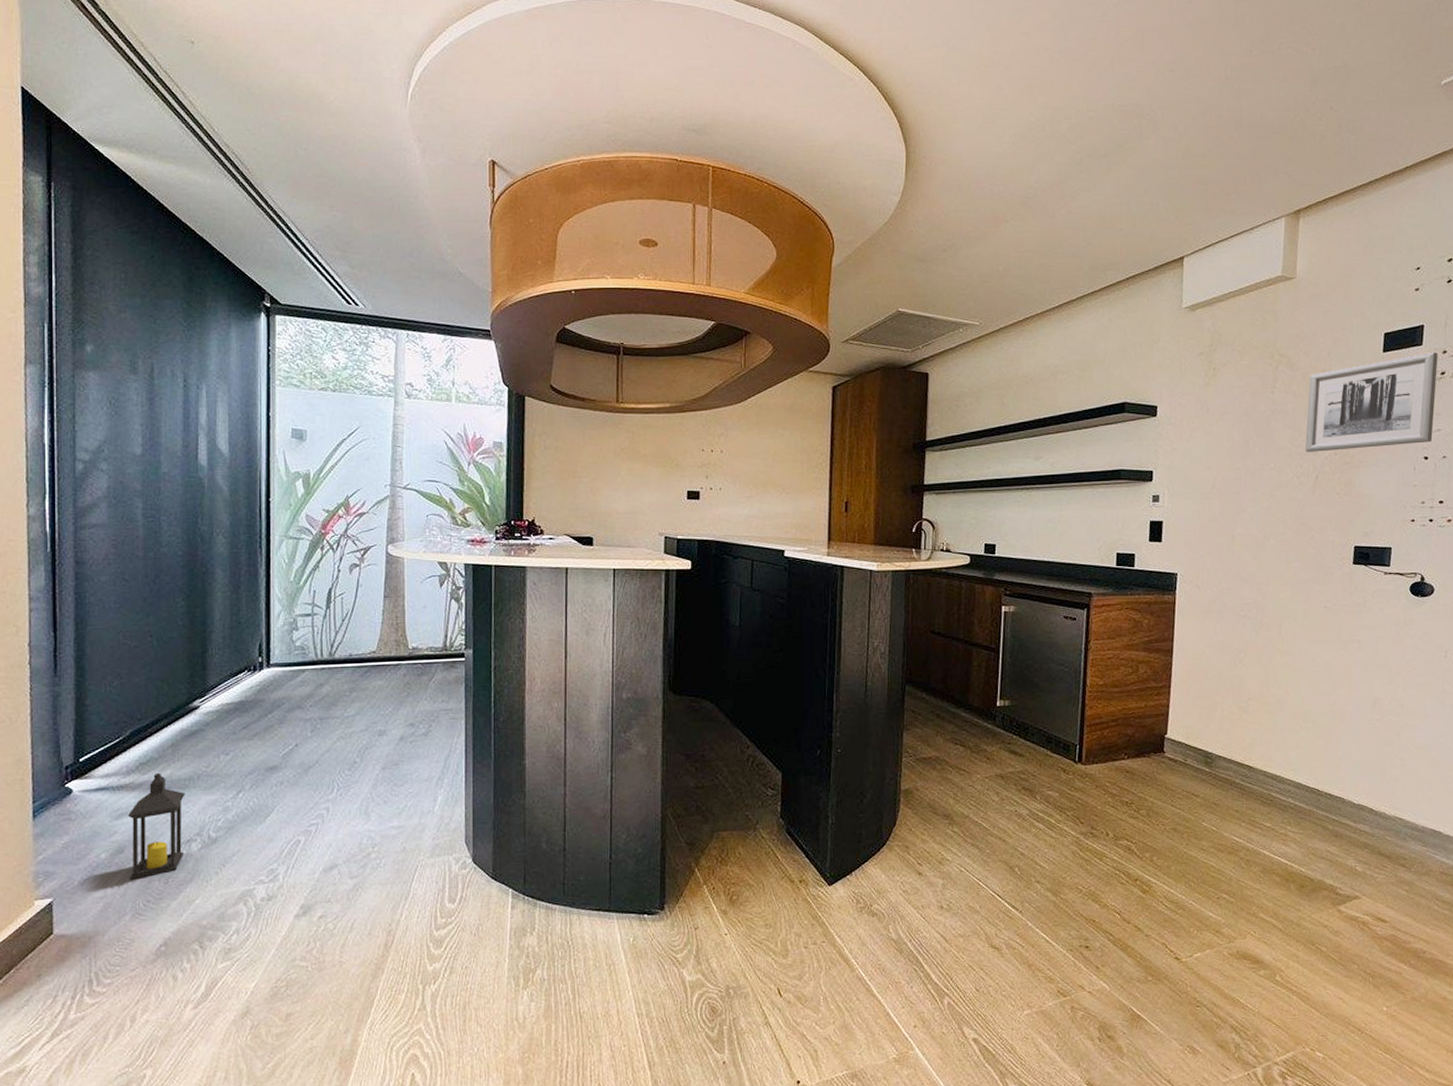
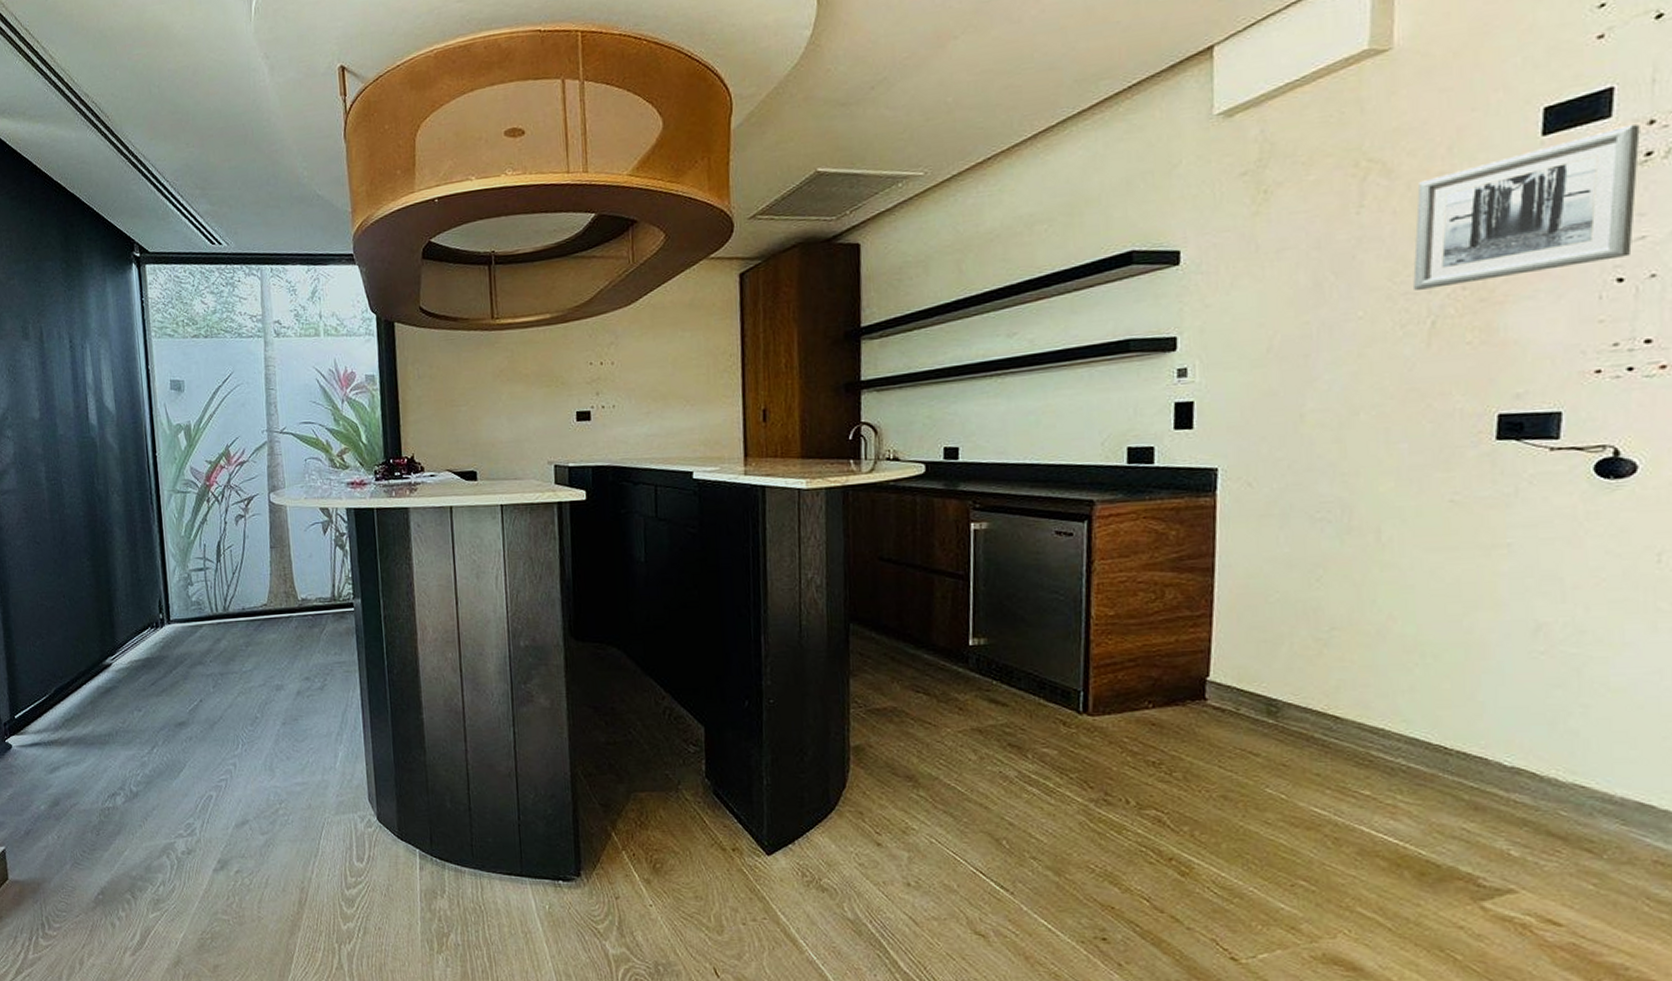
lantern: present [127,773,185,880] -> none [59,729,111,831]

